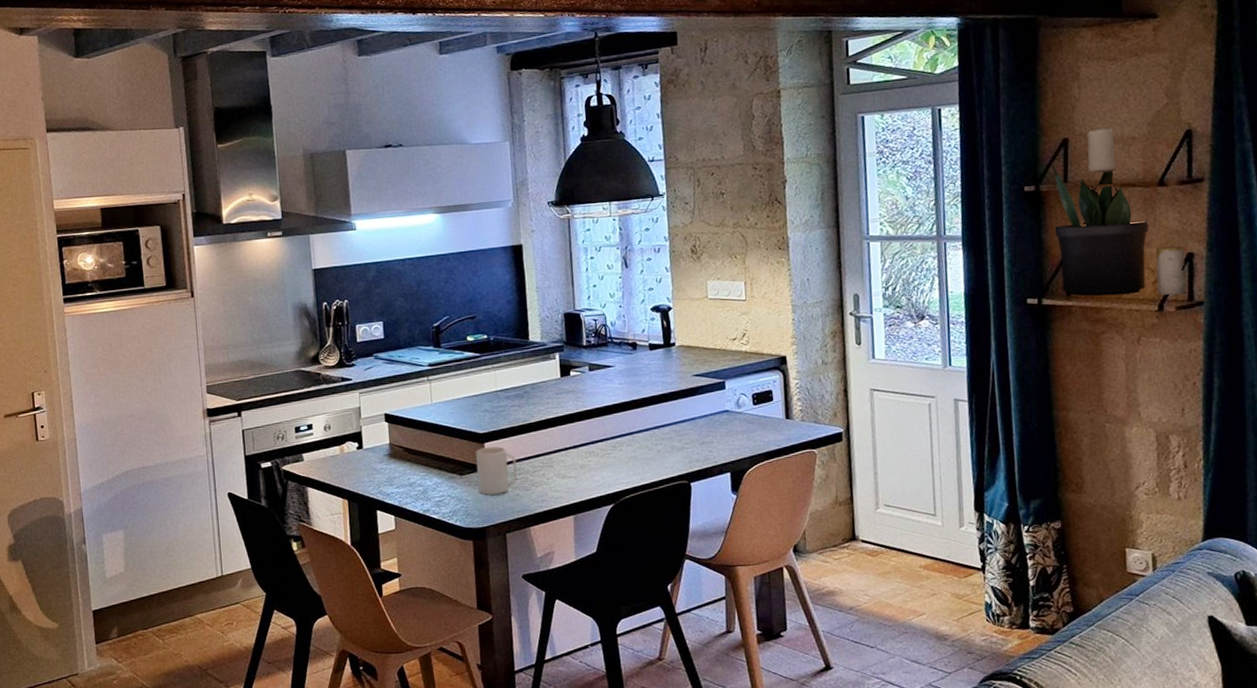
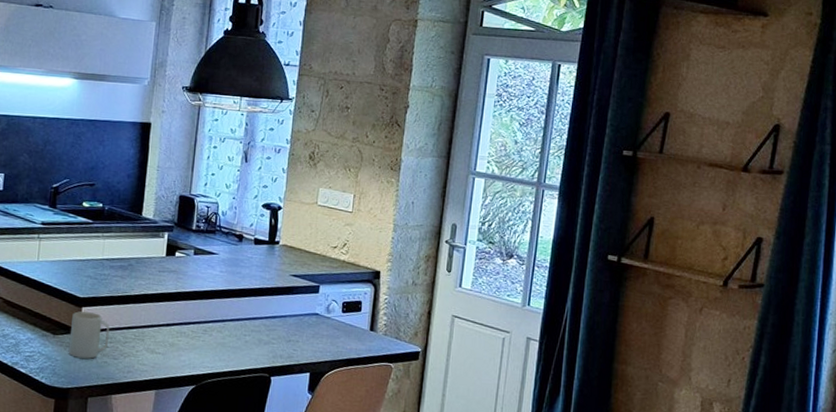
planter: present [1052,166,1149,297] -> none [642,136,727,267]
candle: present [1087,128,1116,174] -> none [682,109,711,151]
candle: present [1155,246,1187,296] -> none [725,228,756,275]

